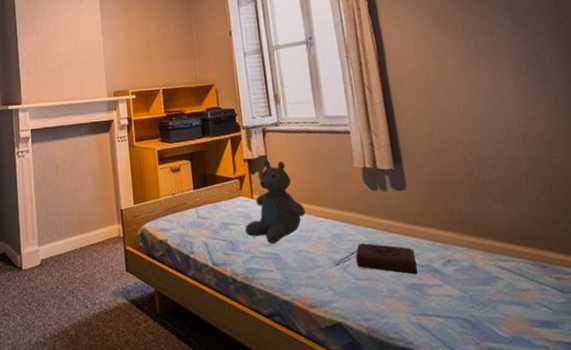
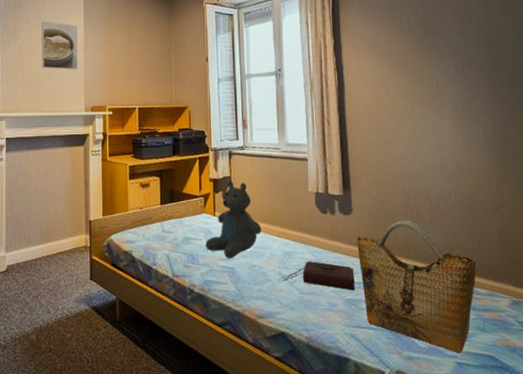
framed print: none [57,8,97,56] -> present [41,21,78,70]
grocery bag: none [414,193,562,343] -> present [357,220,477,353]

